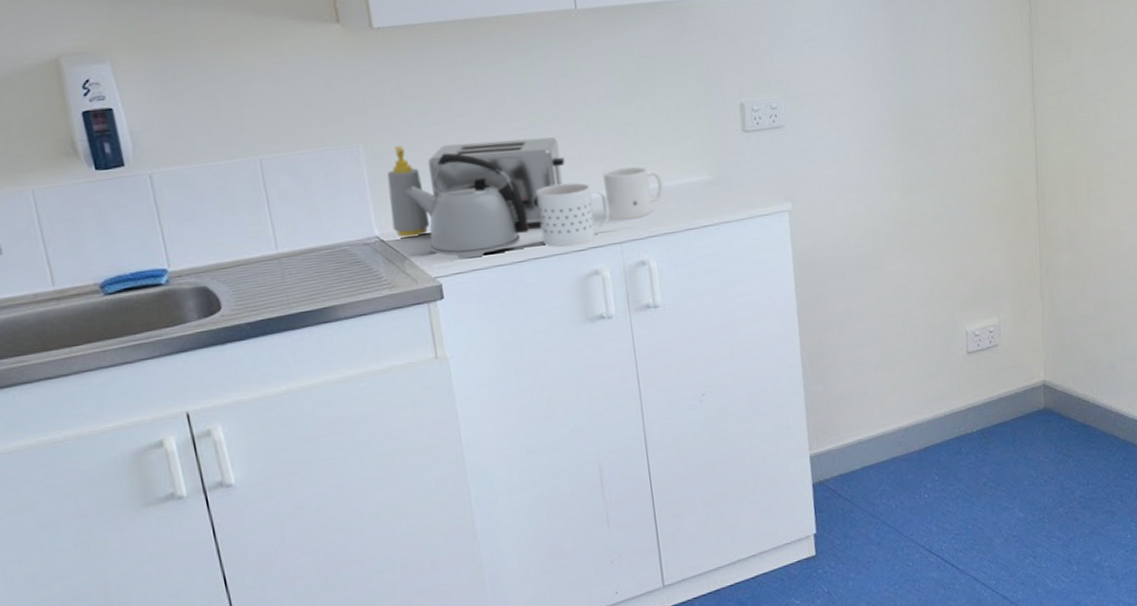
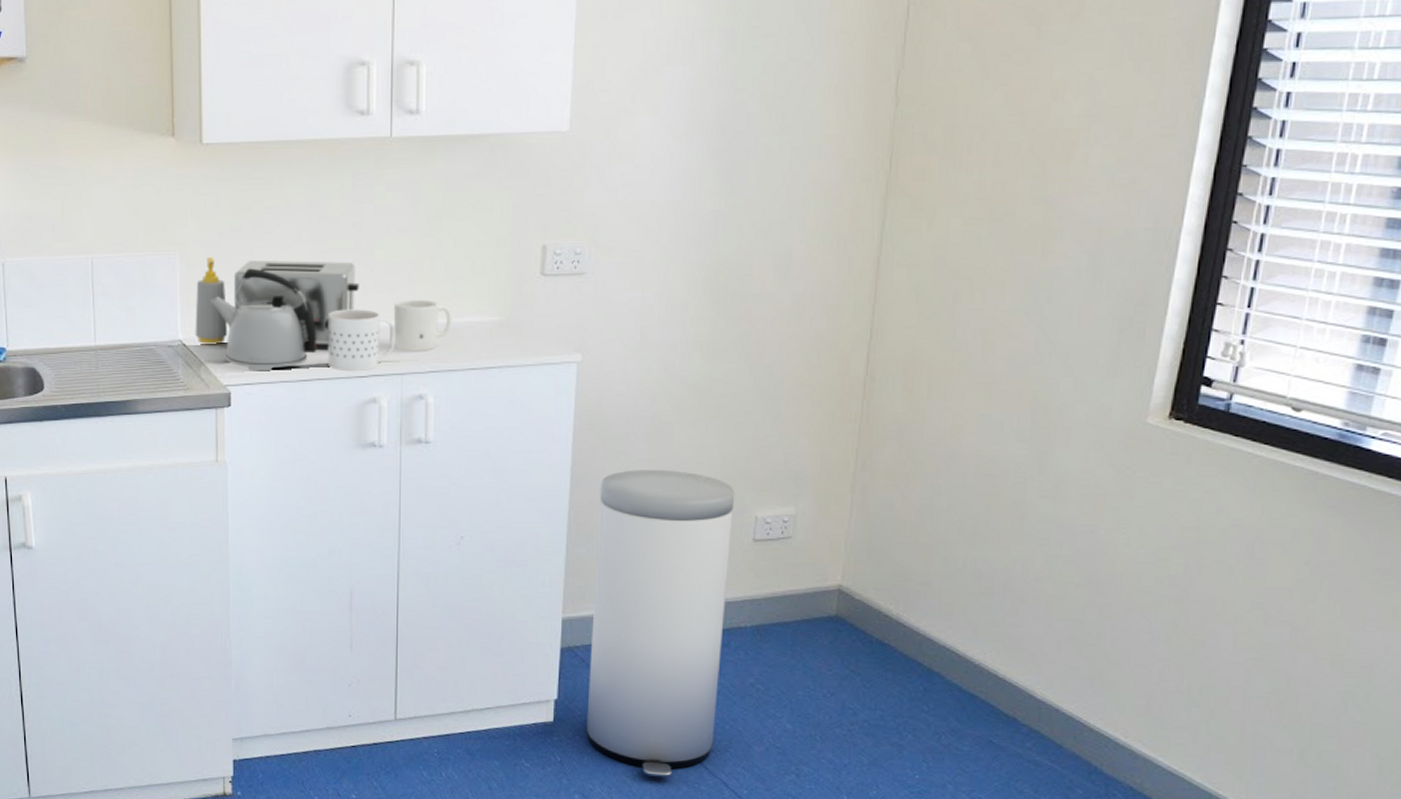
pedal bin: none [826,299,961,588] -> present [586,470,735,778]

